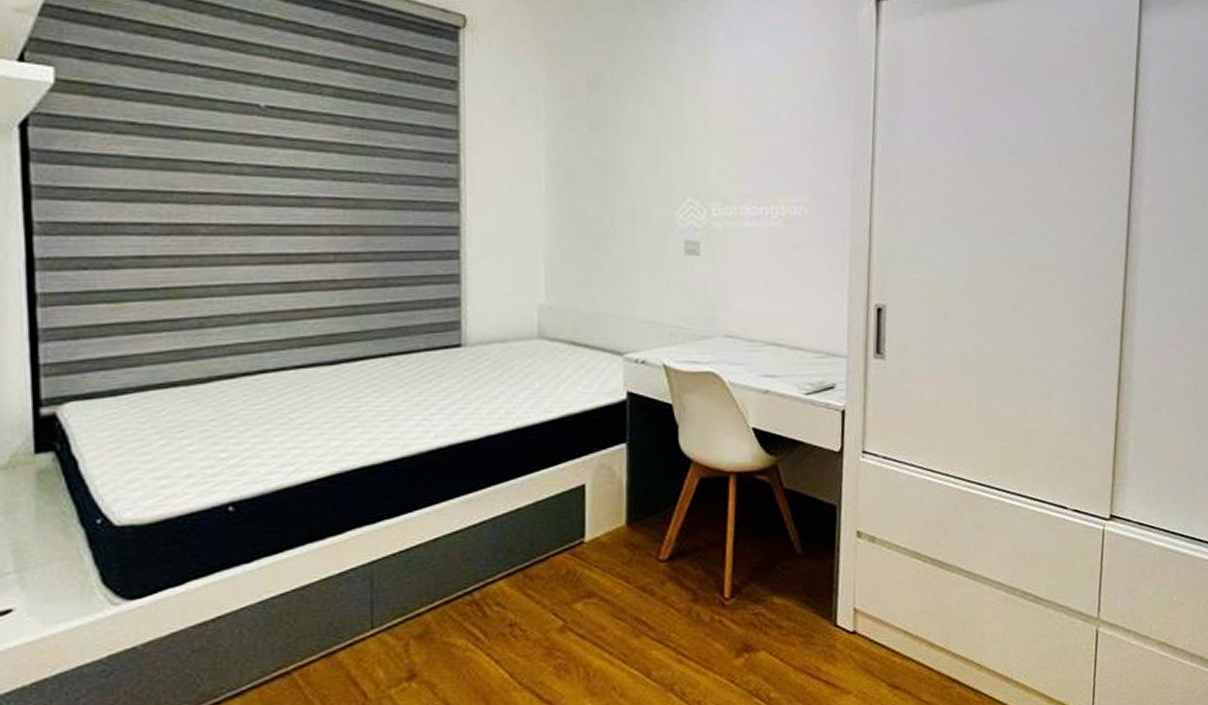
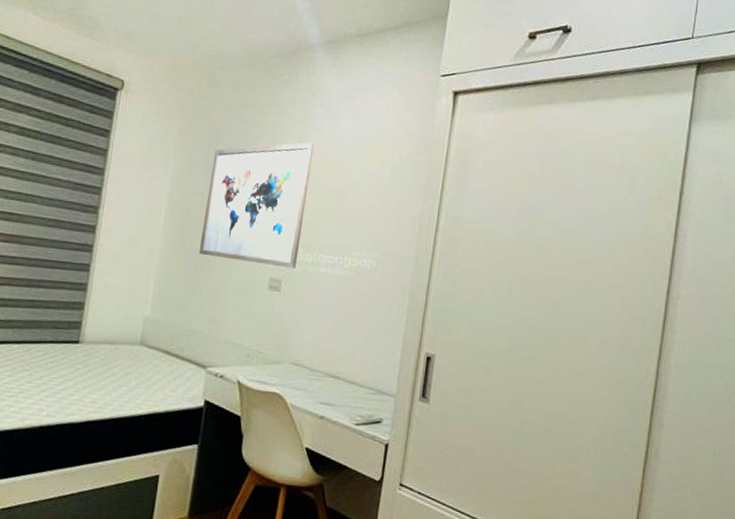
wall art: none [594,73,718,227] -> present [198,142,314,269]

